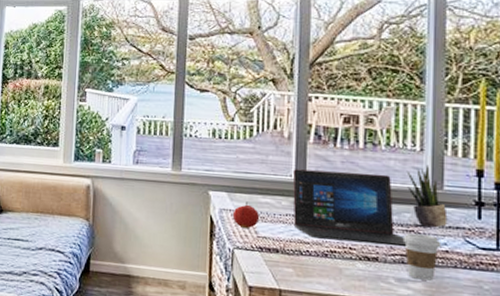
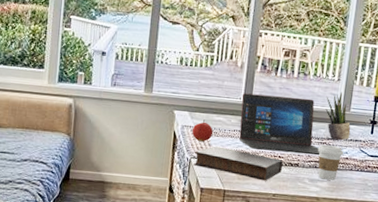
book: none [237,234,356,280] -> present [193,146,283,181]

